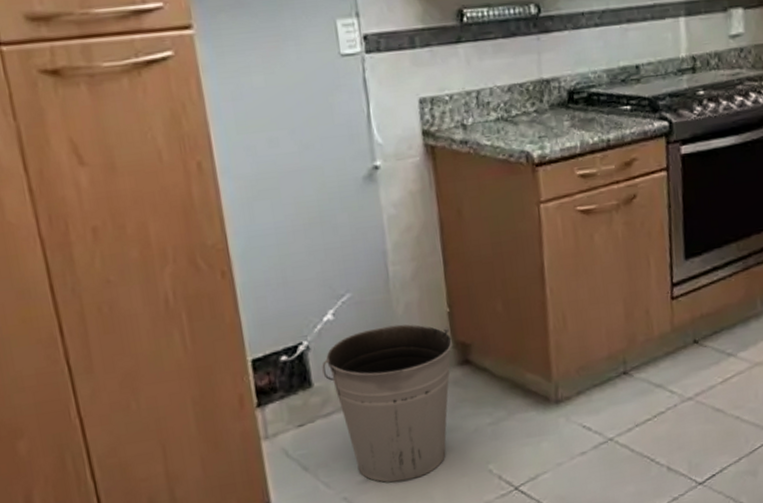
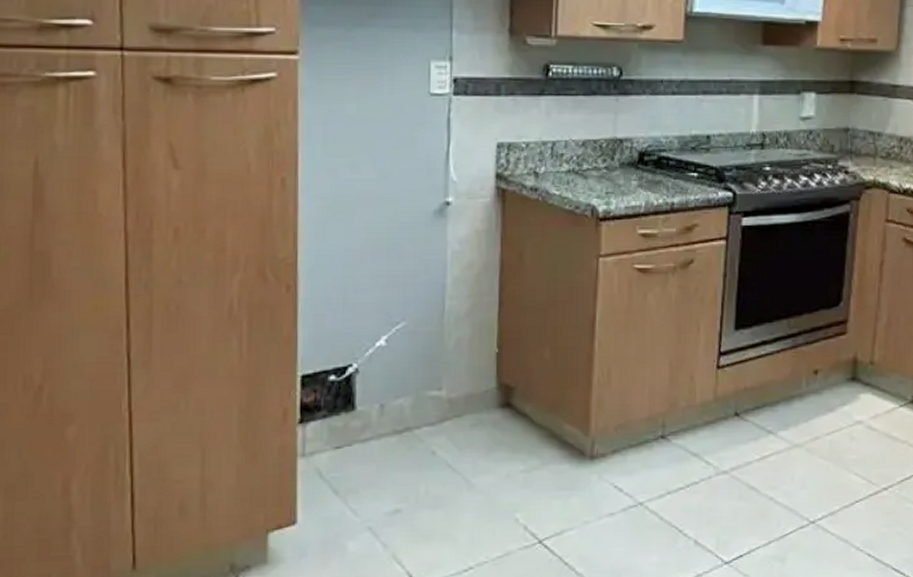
bucket: present [322,324,452,483] -> none [367,359,496,518]

